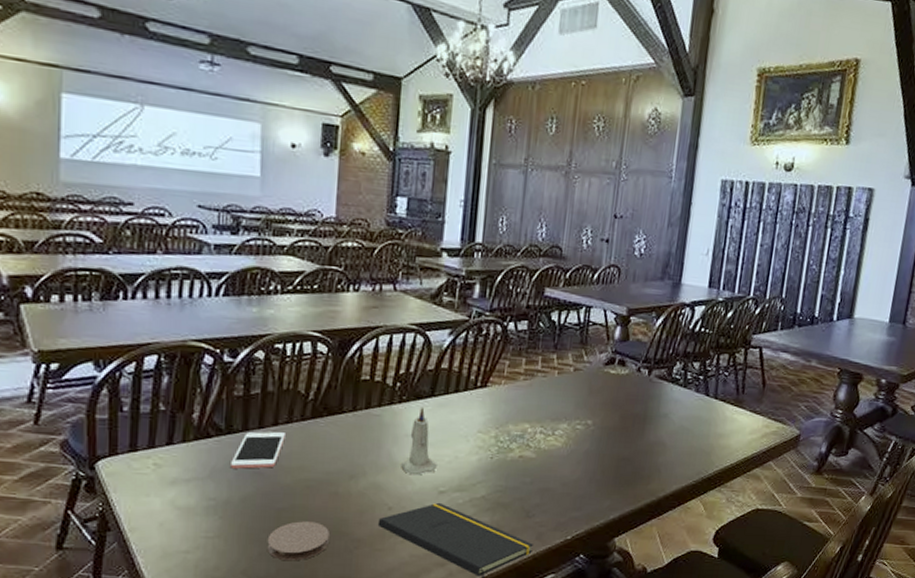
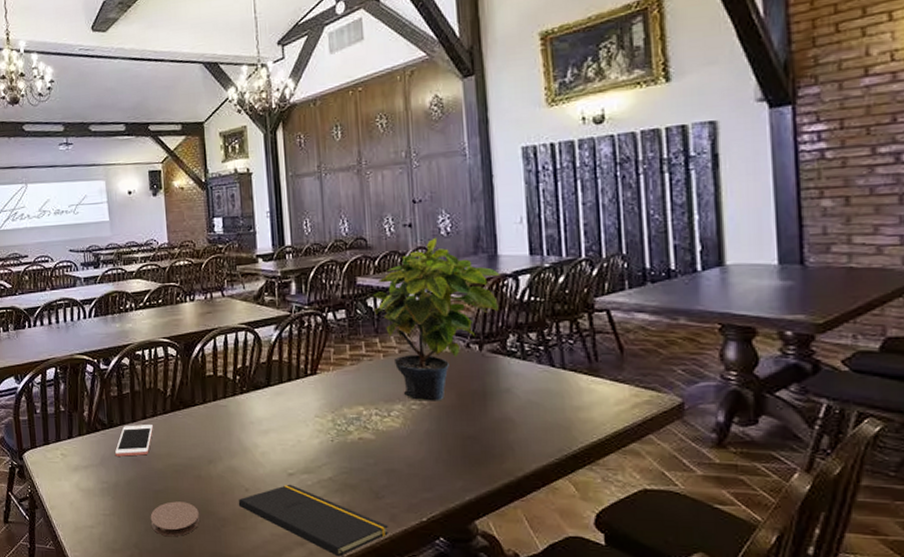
candle: present [401,407,437,476] -> none [251,396,283,459]
potted plant: none [556,257,680,423] -> present [372,237,500,401]

